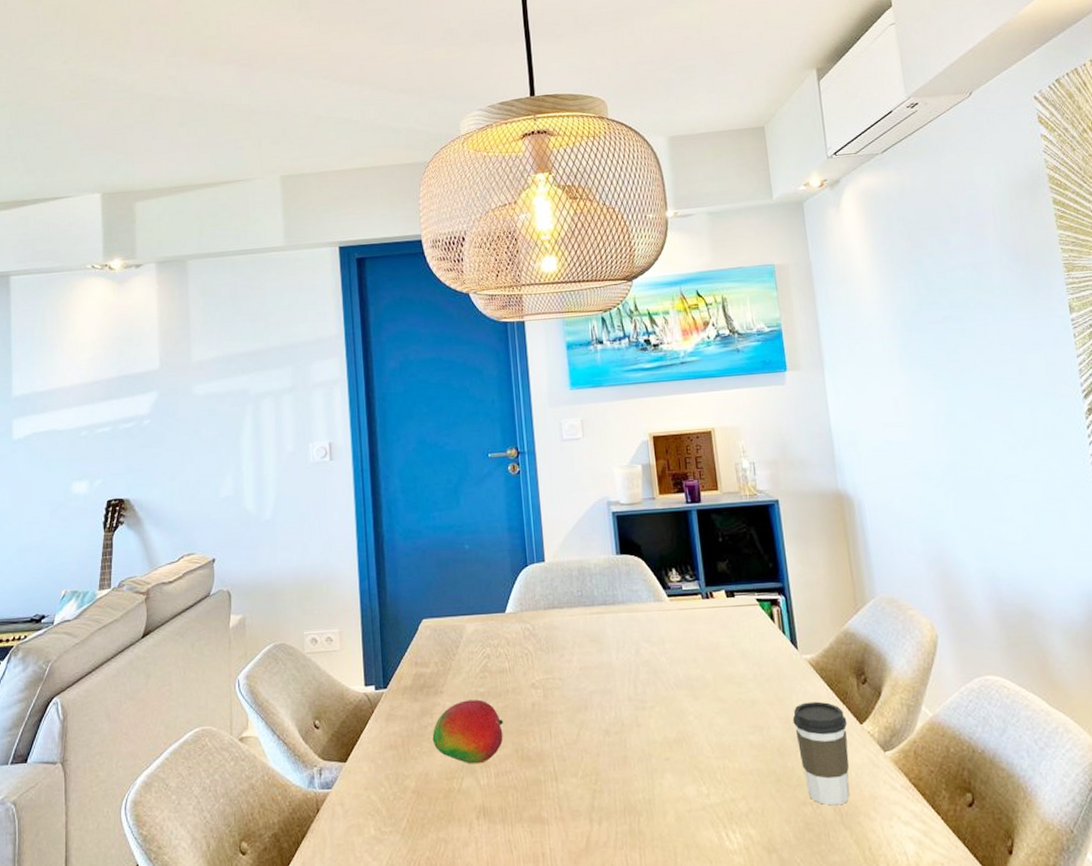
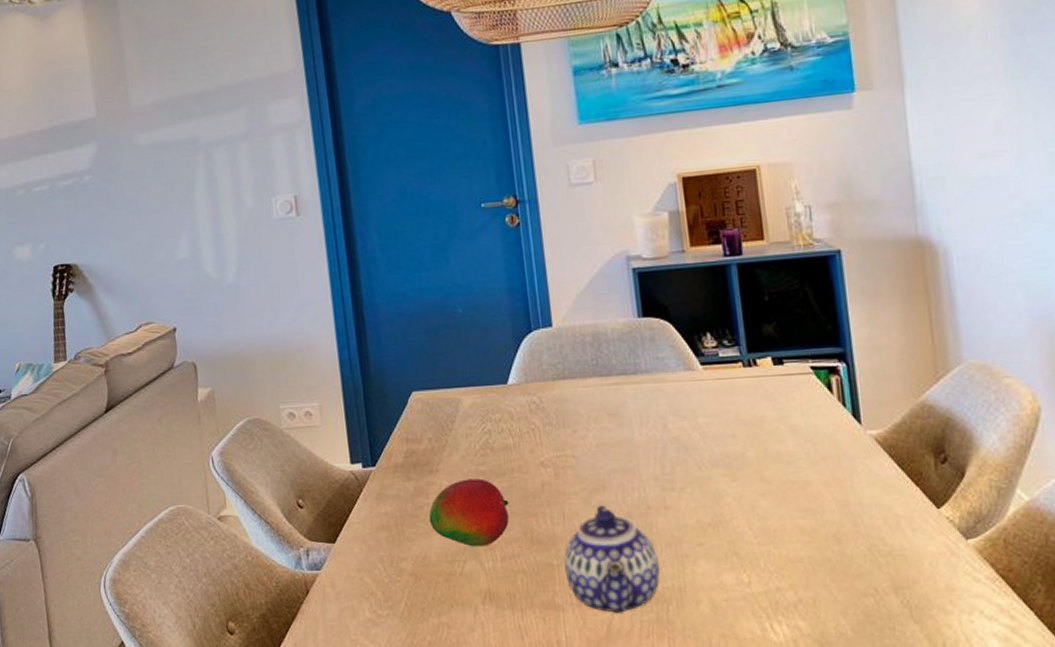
teapot: none [550,724,633,825] -> present [564,505,660,613]
coffee cup: present [792,701,850,806] -> none [853,483,922,598]

